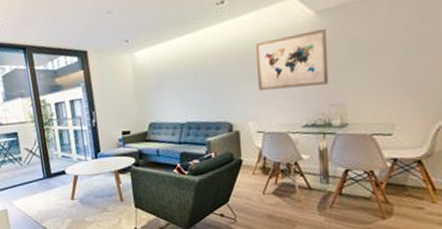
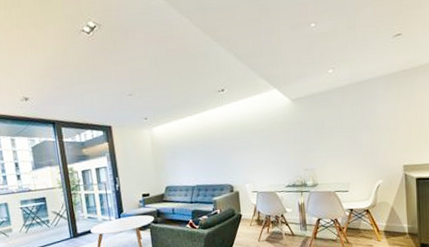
wall art: present [255,28,329,91] -> none [248,112,303,159]

